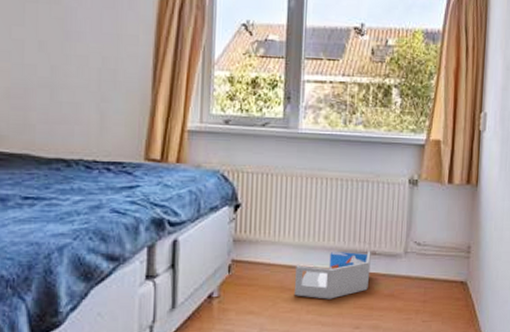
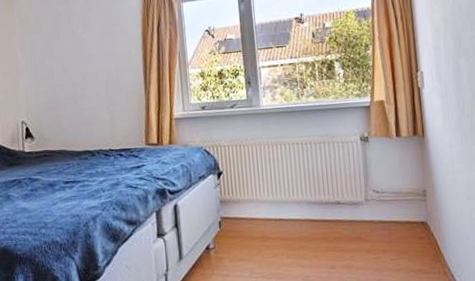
storage bin: present [295,251,371,299] -> none [273,201,338,245]

